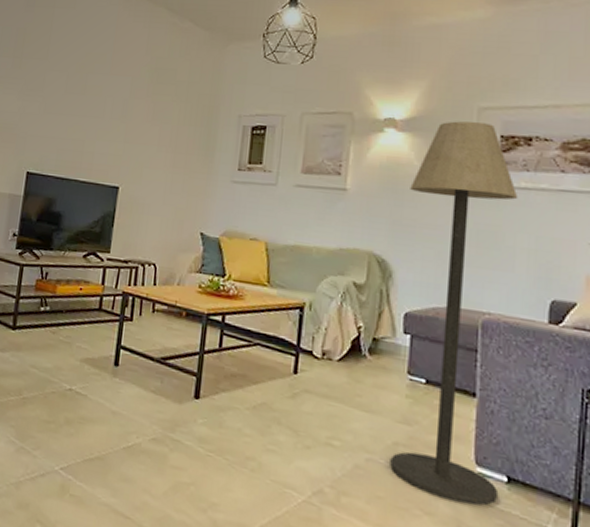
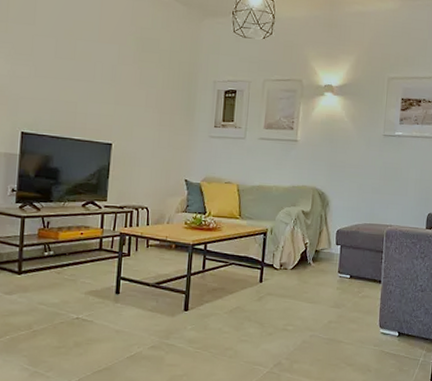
floor lamp: present [390,121,518,506] -> none [326,87,411,355]

